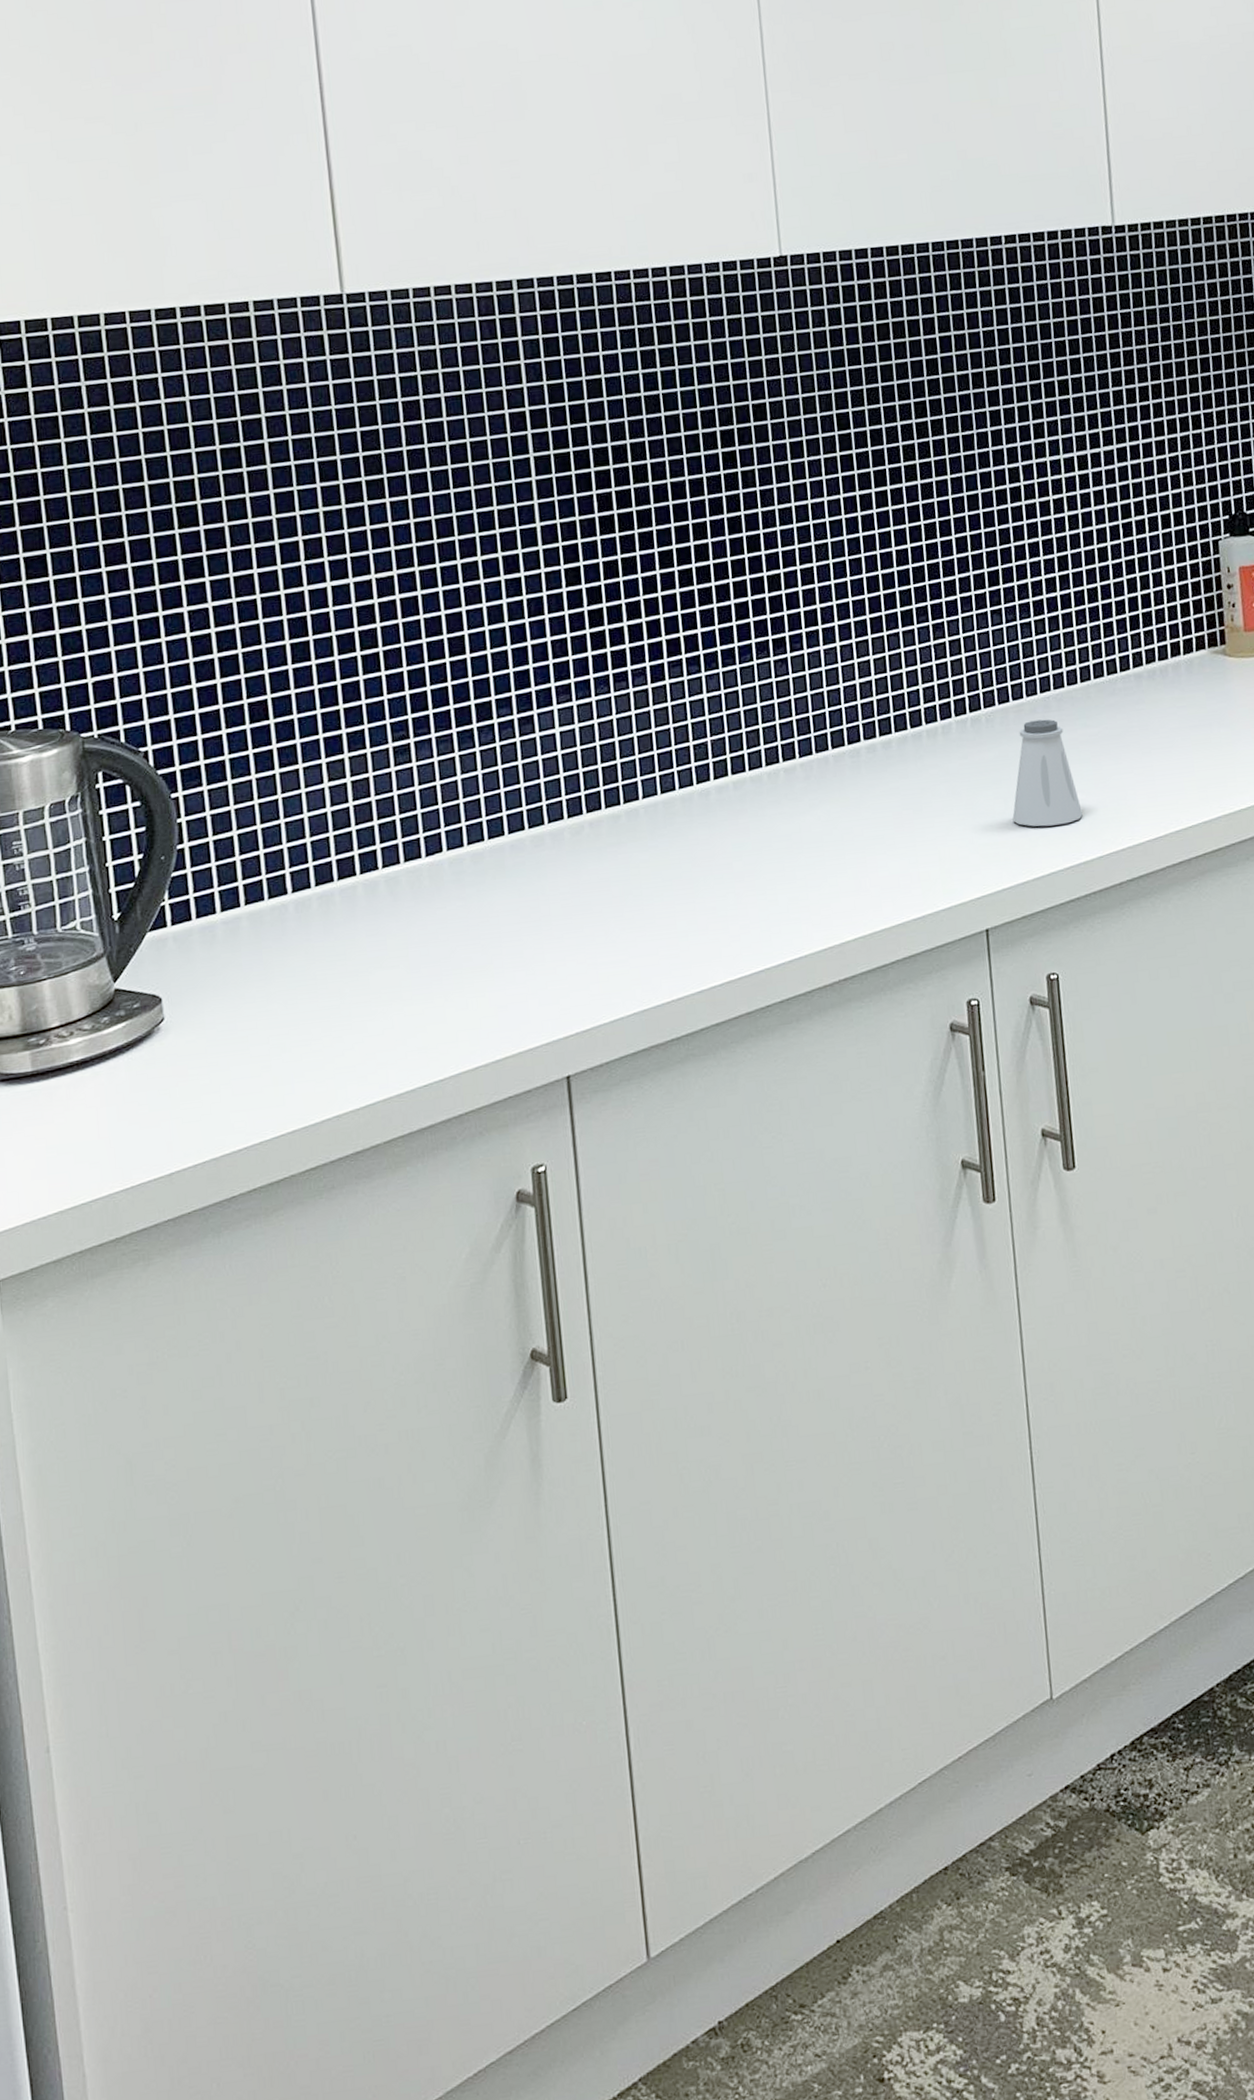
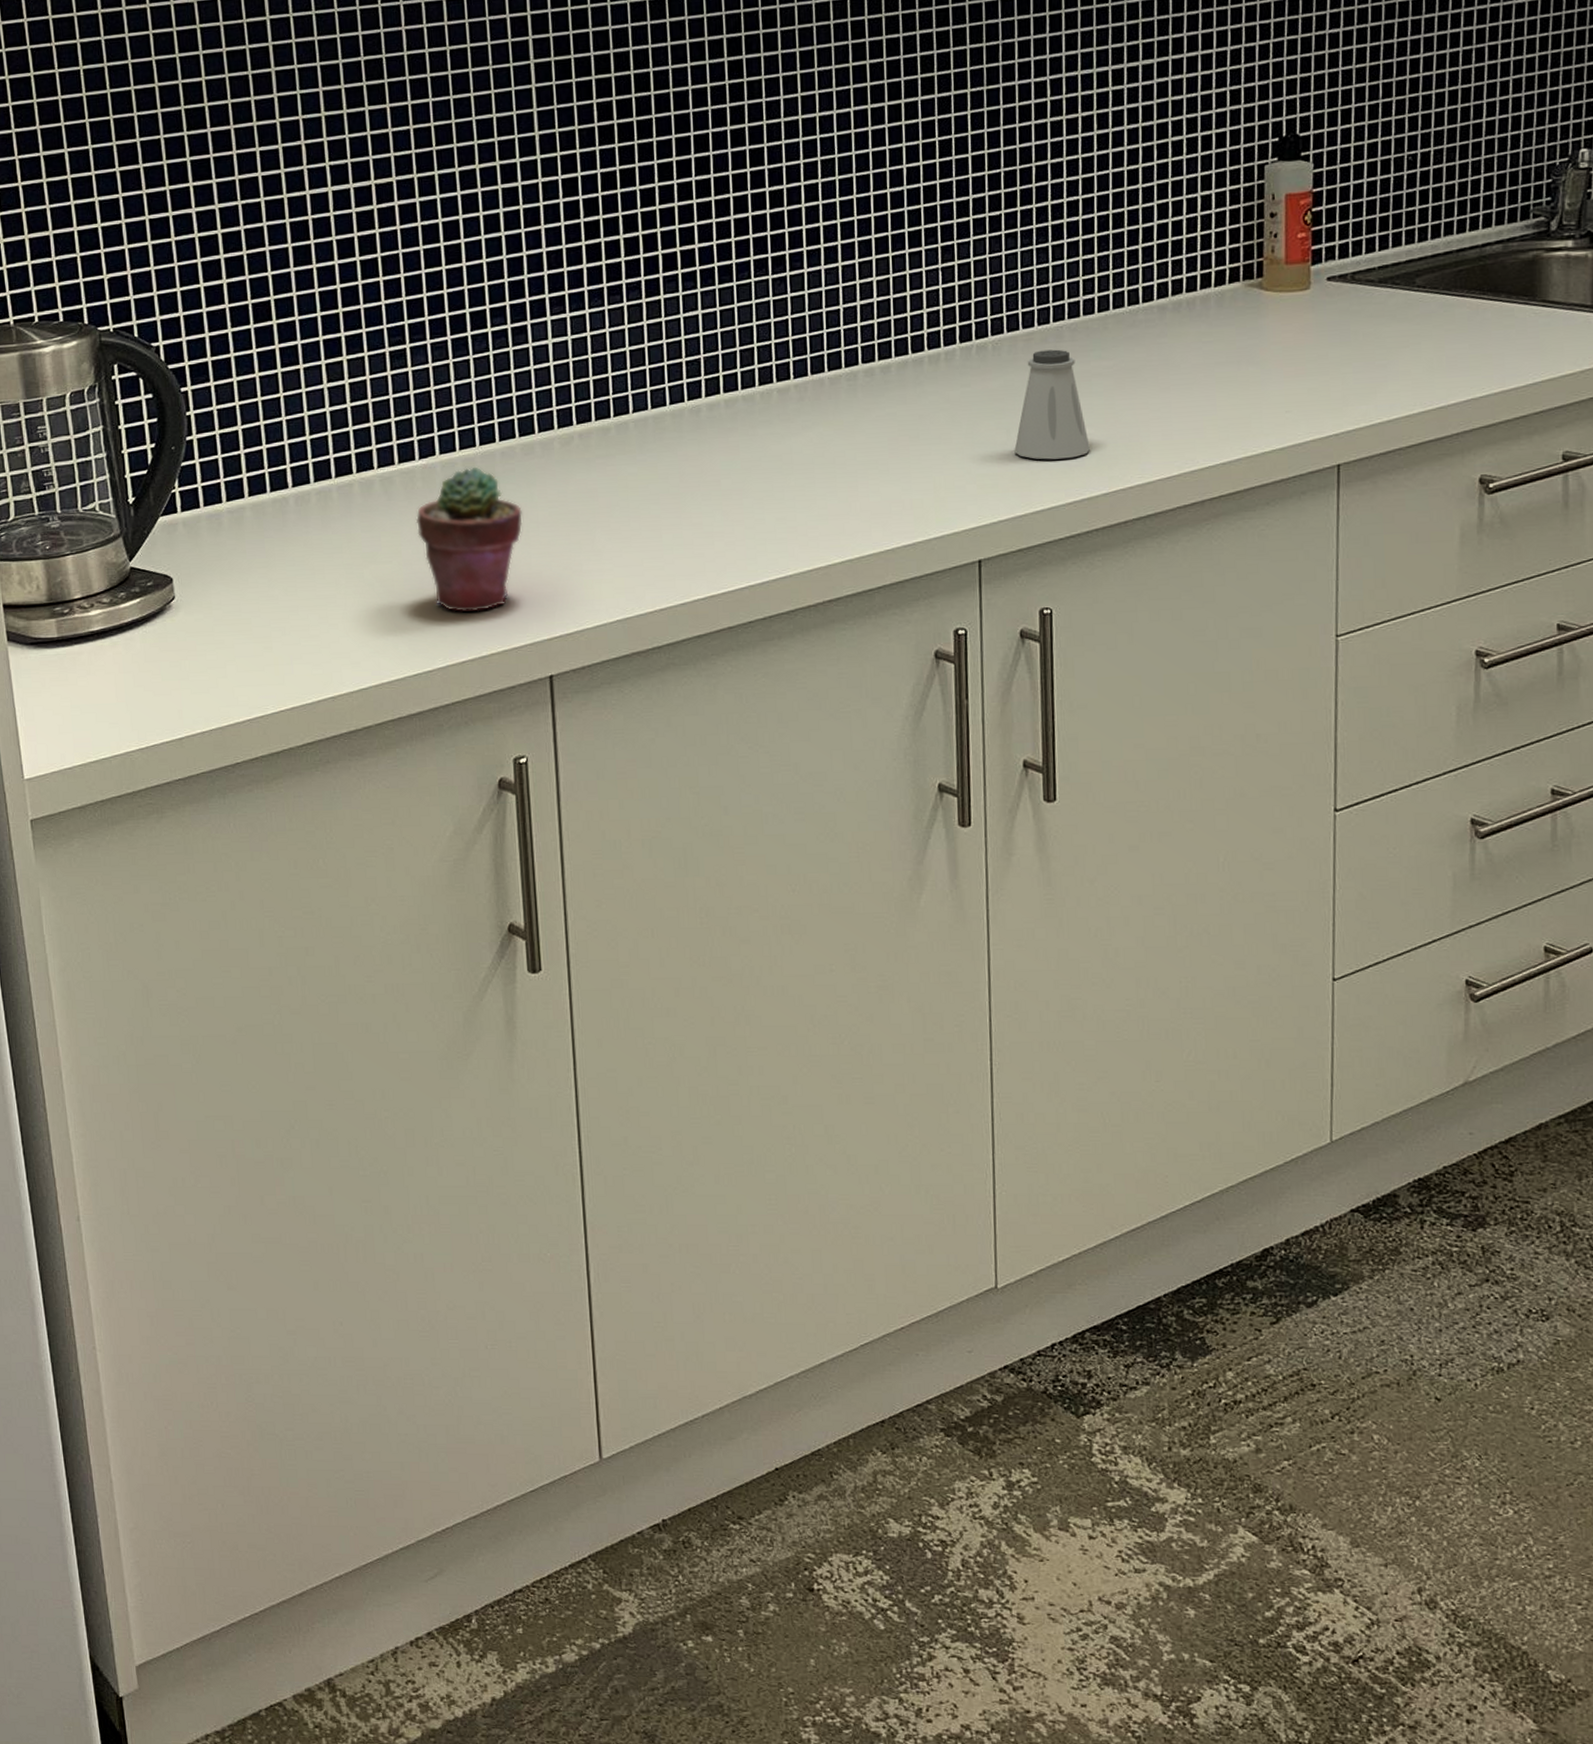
potted succulent: none [423,861,535,1015] -> present [415,466,523,612]

